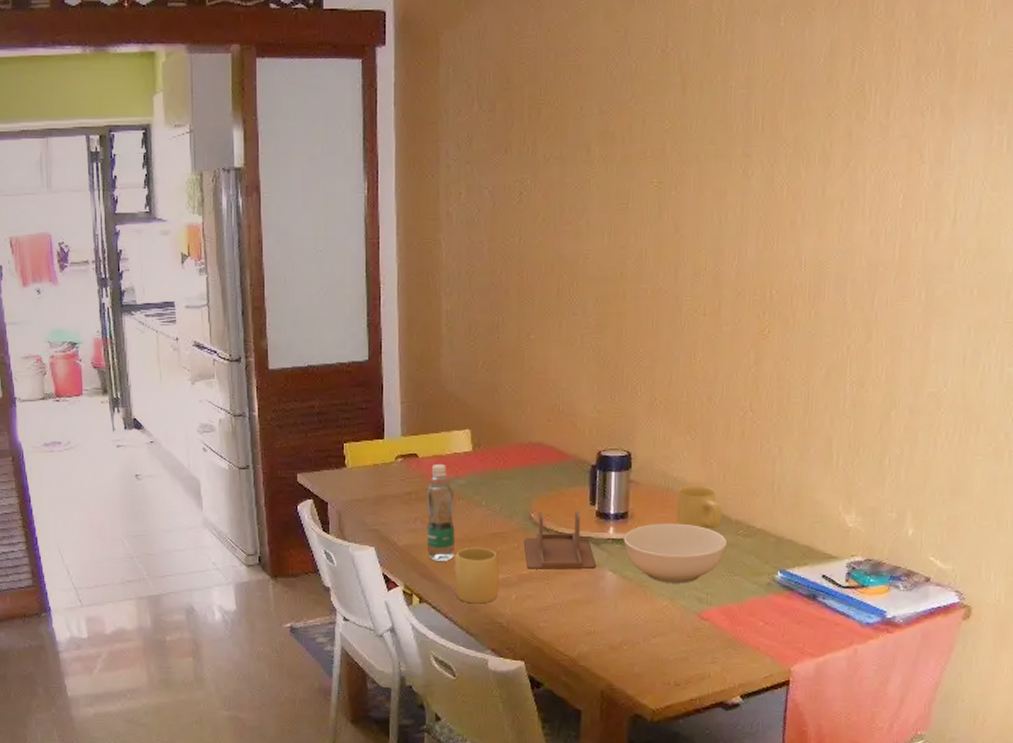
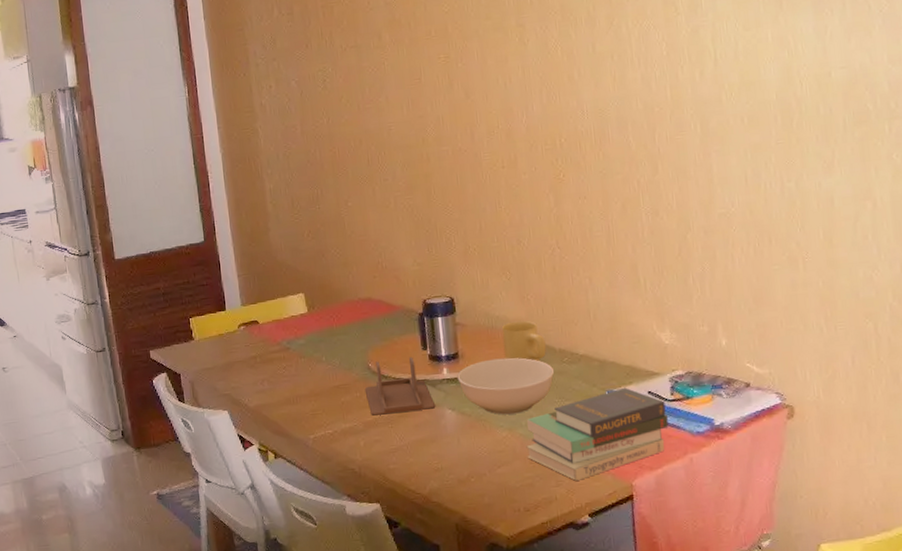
bottle: present [425,463,455,561] -> none [269,327,302,418]
mug: present [454,547,500,604] -> none [303,400,347,454]
books: none [685,568,838,660] -> present [526,387,669,481]

